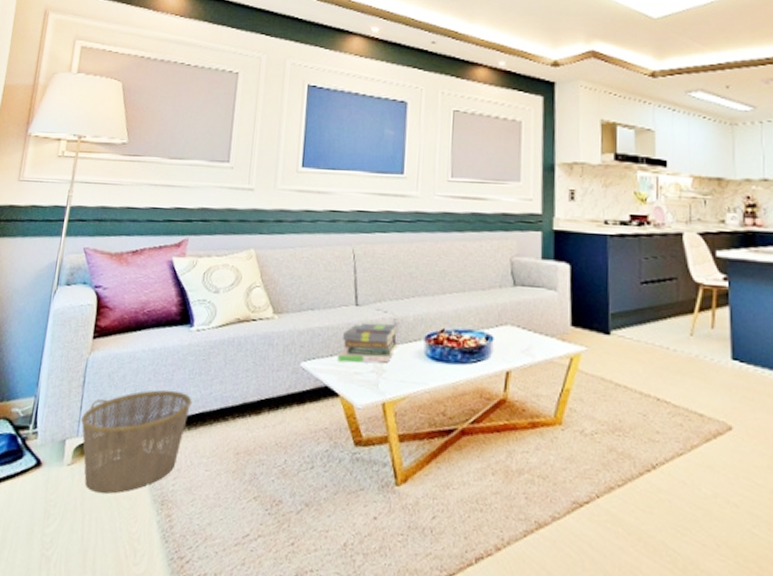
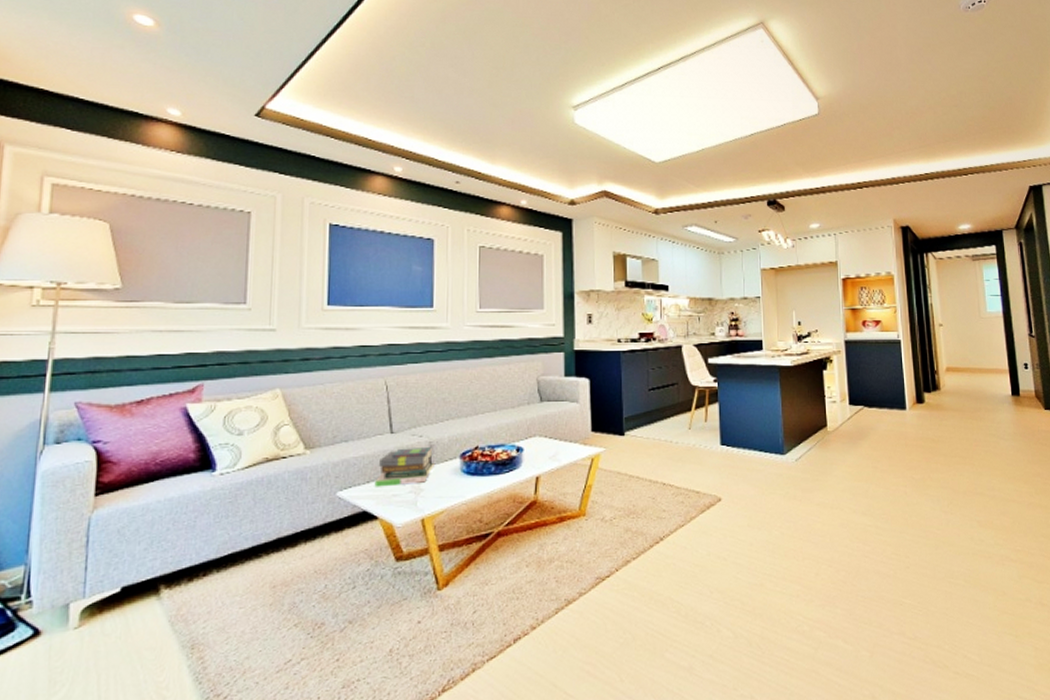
basket: present [81,390,192,494] -> none [88,536,220,650]

